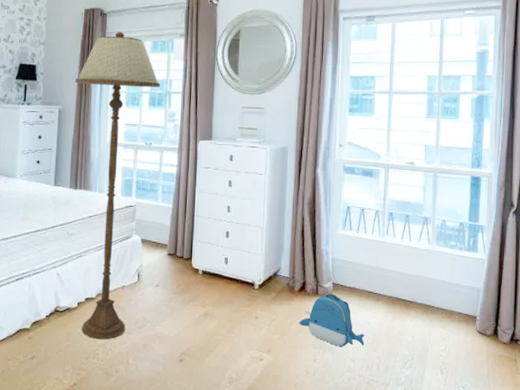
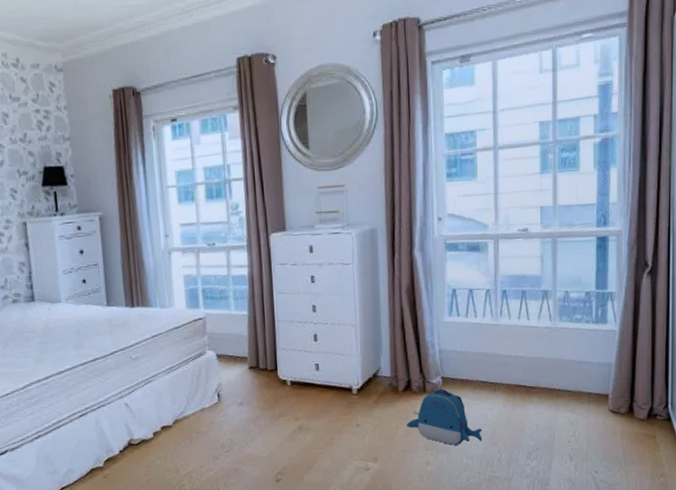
floor lamp: present [76,31,160,340] -> none [114,112,217,470]

